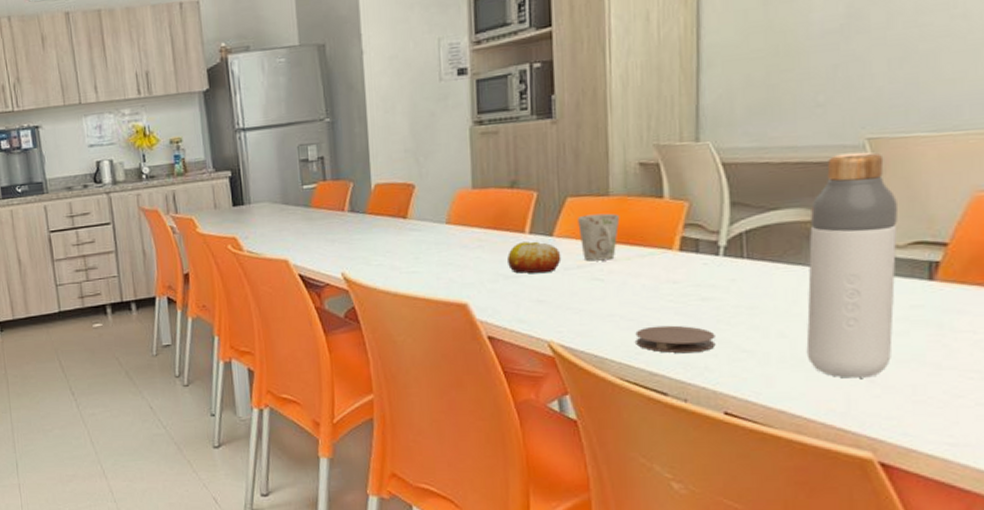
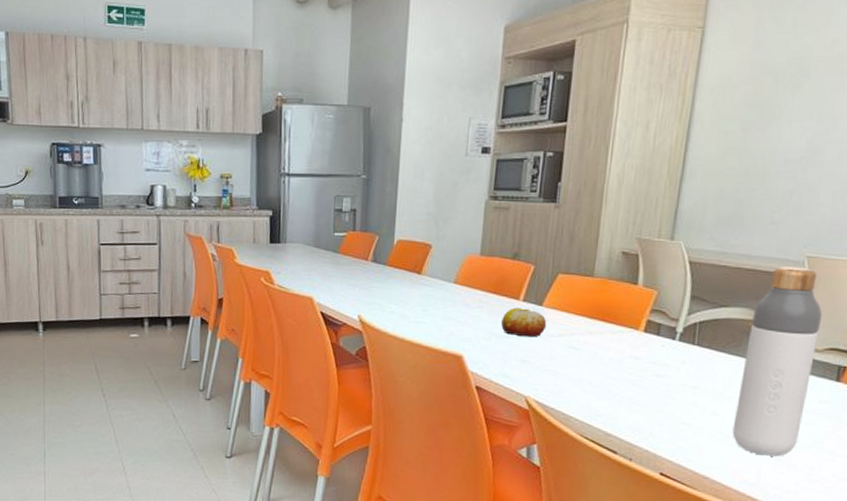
mug: present [578,213,620,261] -> none [564,291,600,333]
coaster: present [635,325,716,354] -> none [597,393,663,420]

